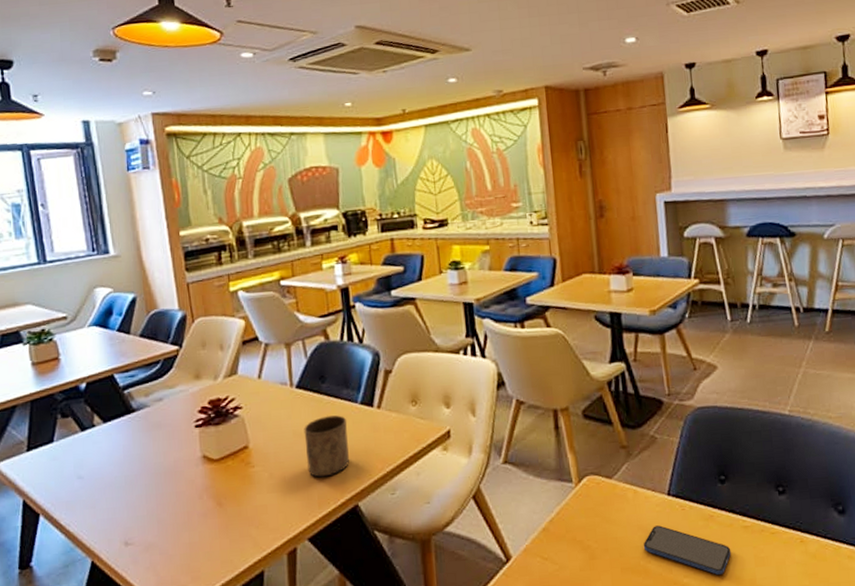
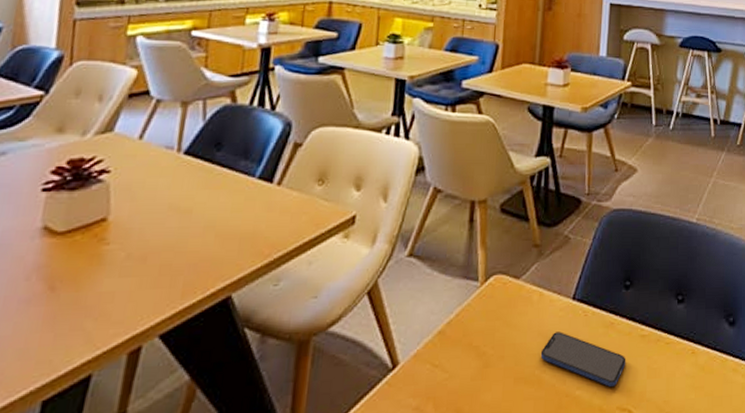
cup: present [304,415,349,478] -> none [177,188,238,262]

